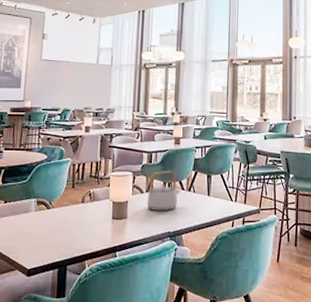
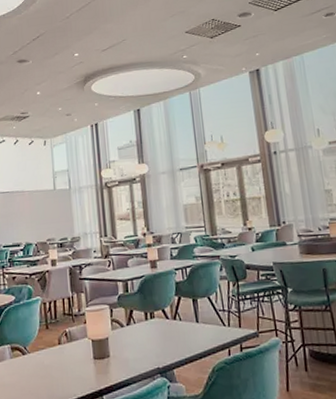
teapot: present [146,170,181,211] -> none [129,298,166,346]

